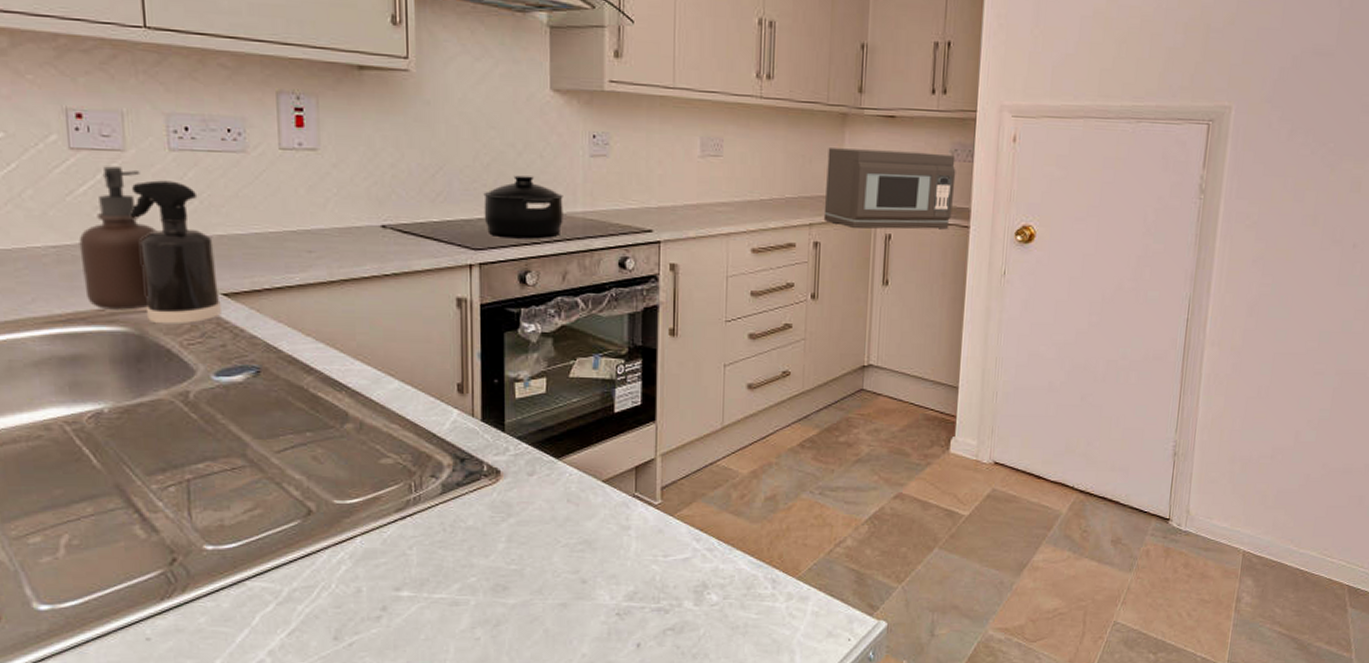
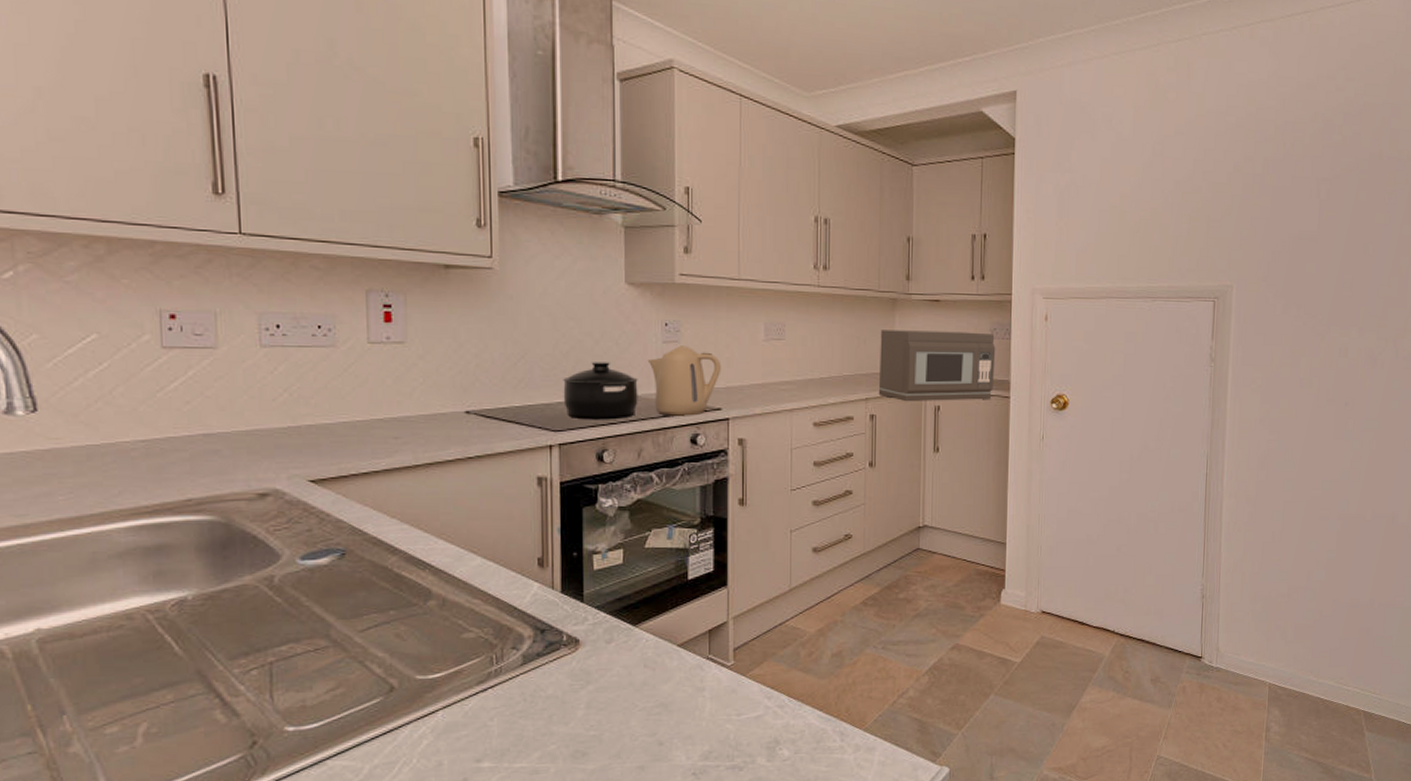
soap dispenser: present [79,166,157,310] -> none [168,363,247,500]
spray bottle: present [129,180,221,323] -> none [219,375,308,510]
kettle: none [573,160,653,238] -> present [647,345,722,416]

